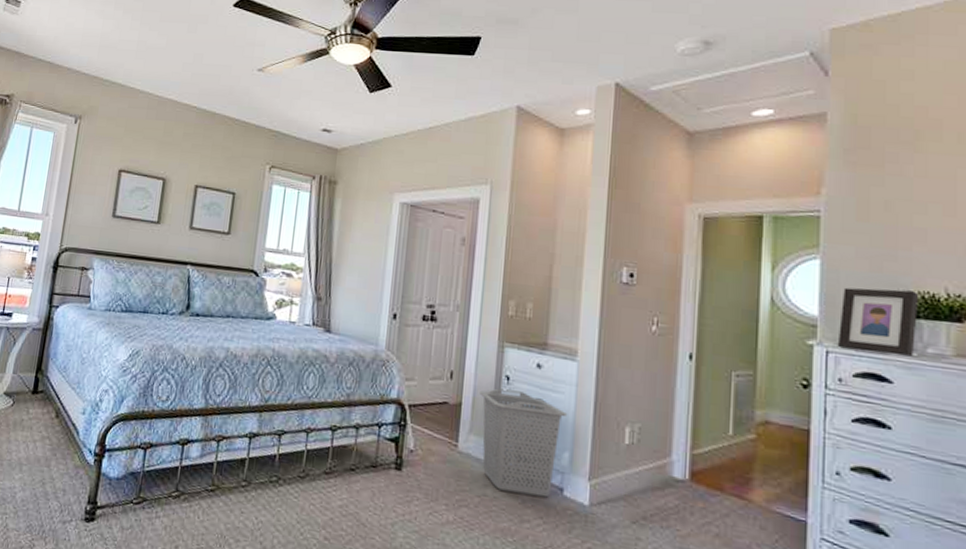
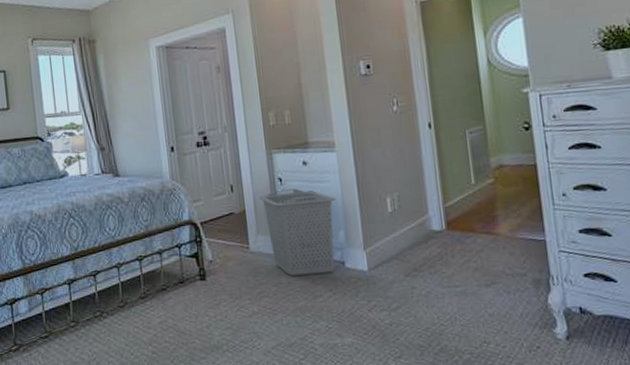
picture frame: present [837,287,920,357] -> none [545,27,610,90]

